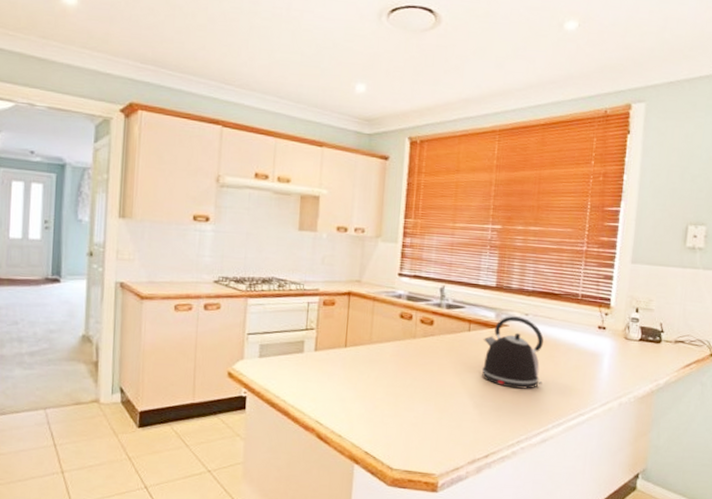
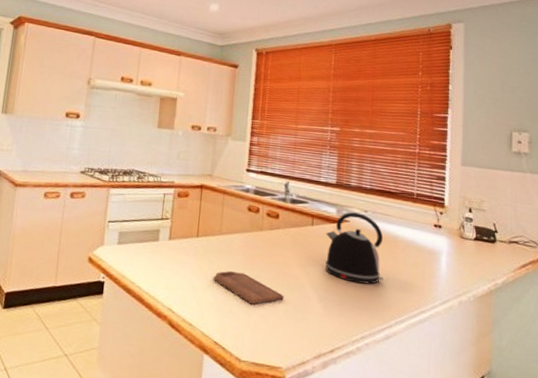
cutting board: none [364,380,438,414] -> present [214,270,284,305]

